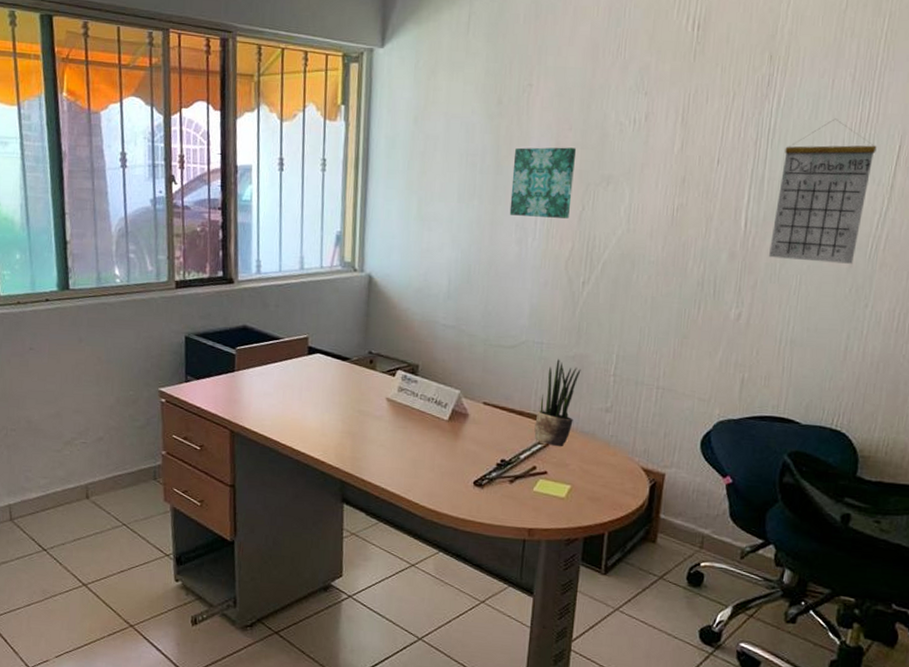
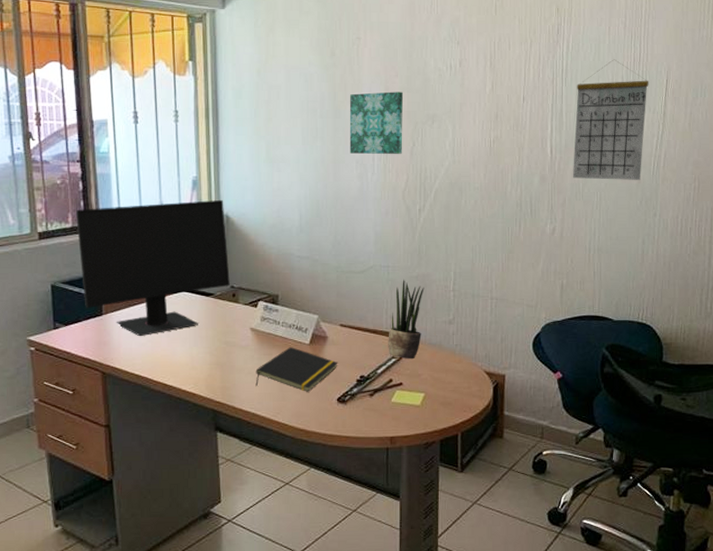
computer monitor: none [214,257,369,398] -> present [76,199,230,337]
notepad: none [387,422,478,472] -> present [255,347,338,392]

